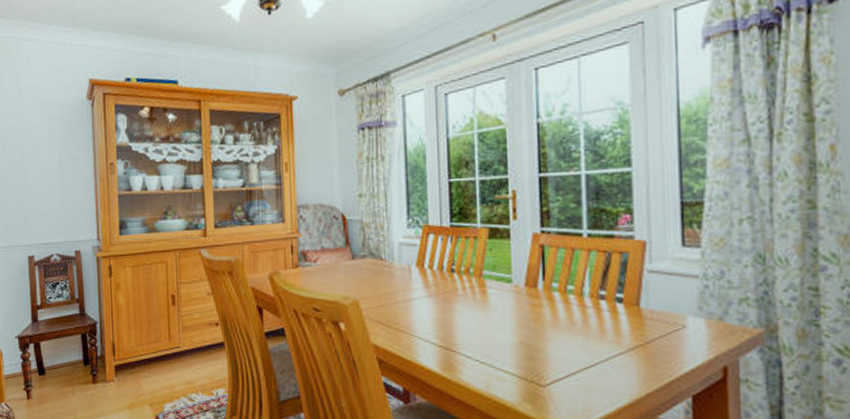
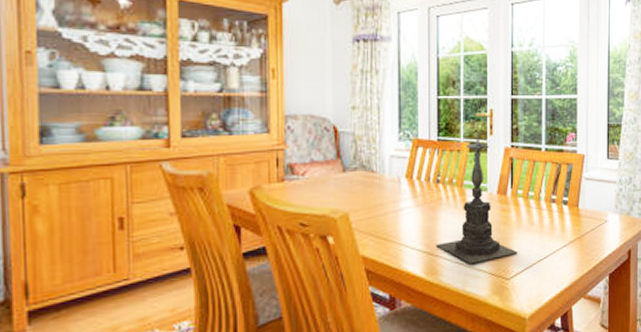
candle holder: none [451,216,555,364] -> present [435,132,518,264]

